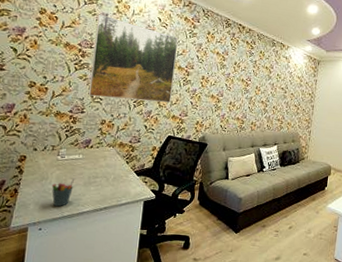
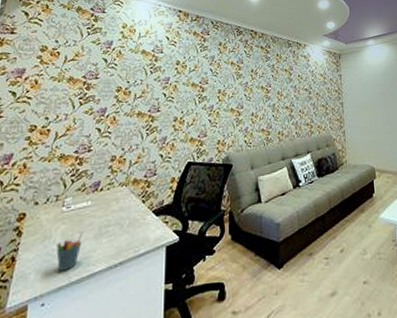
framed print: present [88,14,179,103] -> none [95,42,189,131]

